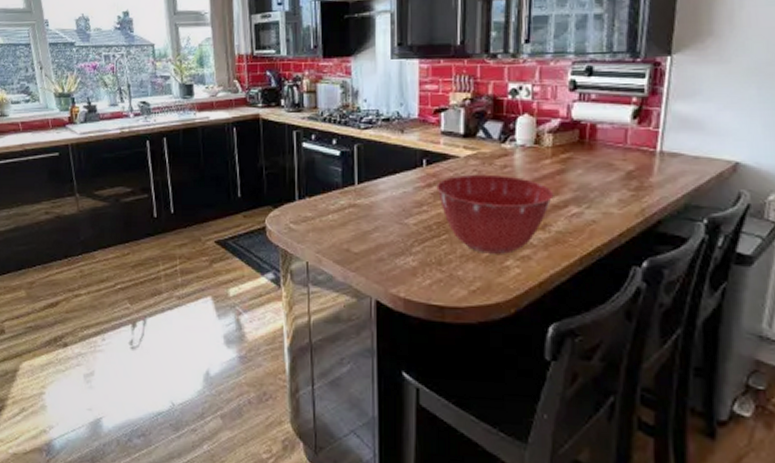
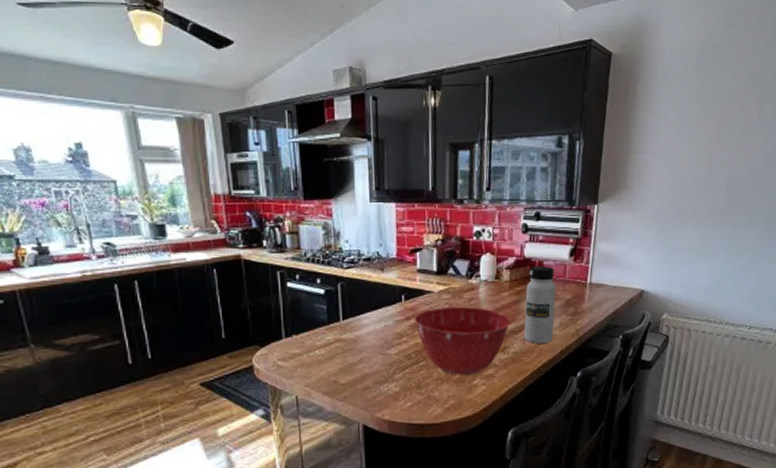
water bottle: none [570,130,614,224] -> present [524,266,556,344]

